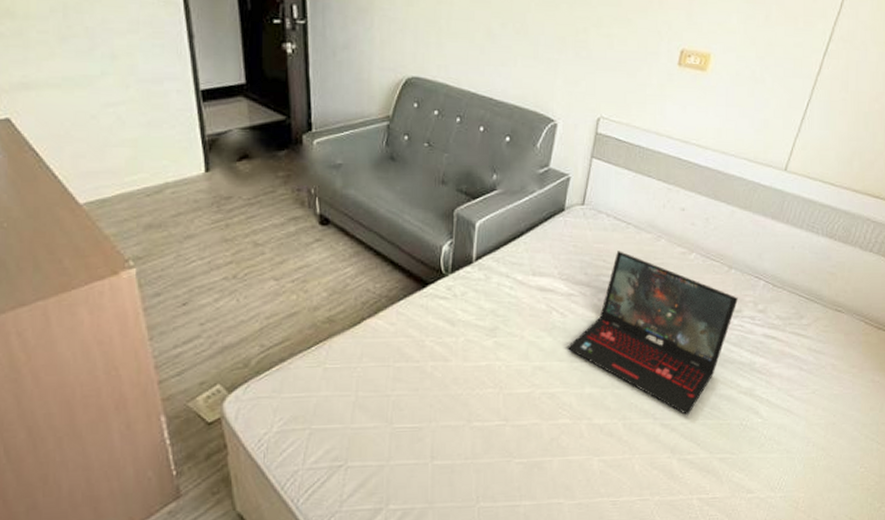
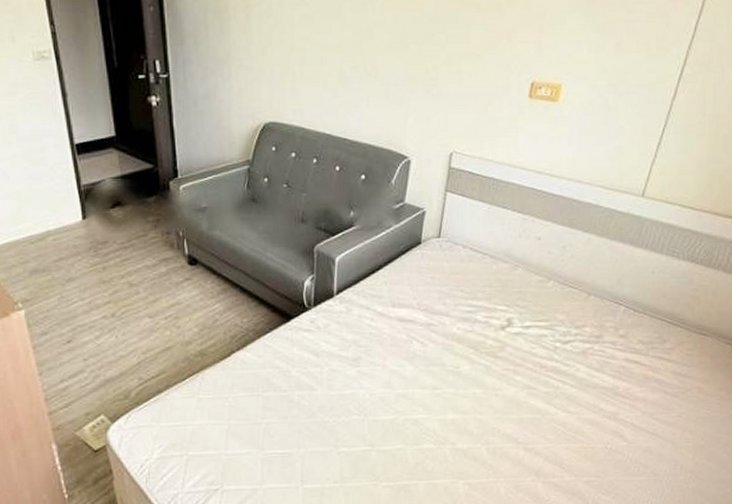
laptop: present [567,251,738,416] -> none [428,281,598,440]

